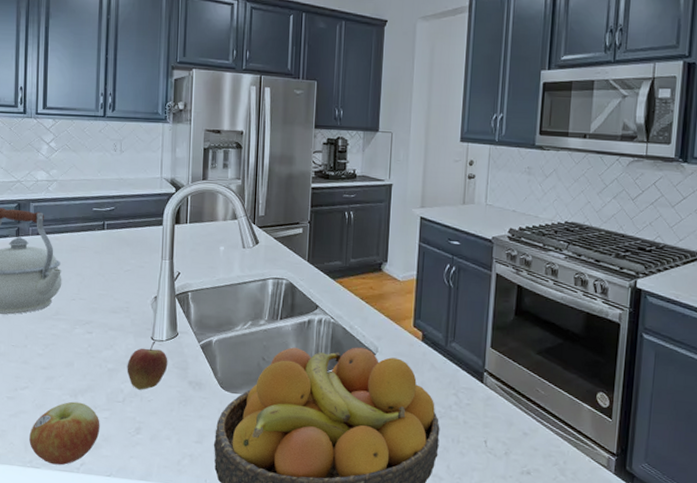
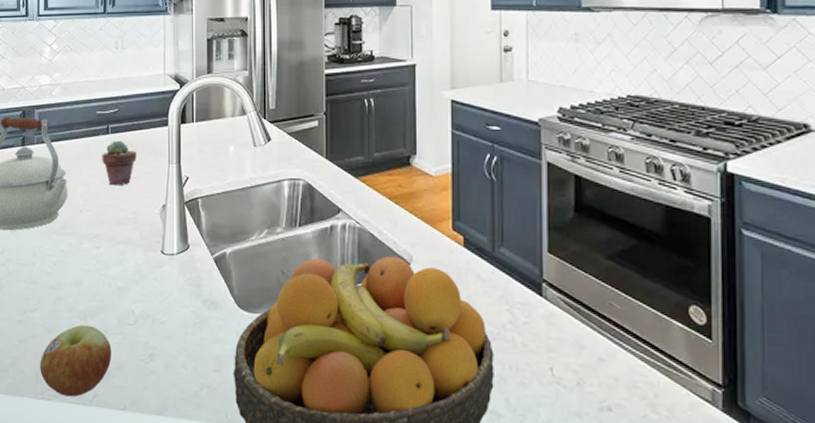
potted succulent: none [97,236,131,278] -> present [102,140,136,186]
fruit: present [127,341,168,390] -> none [137,254,180,311]

